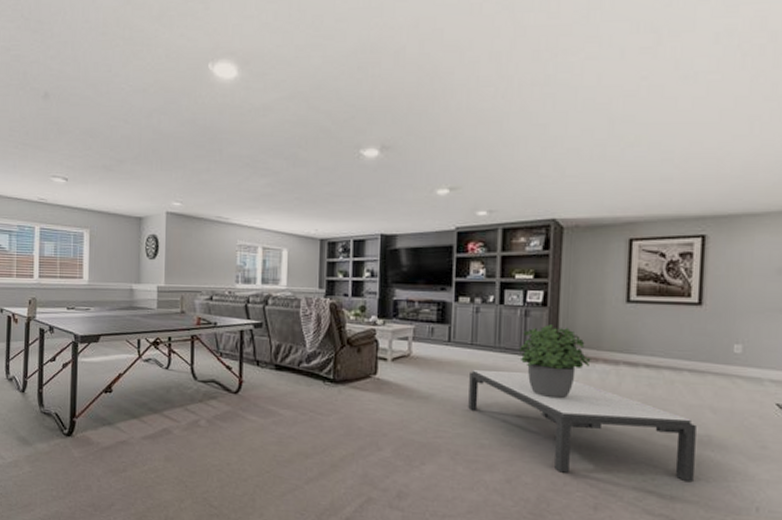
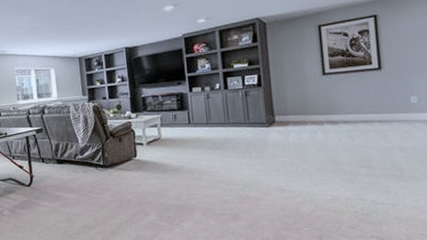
coffee table: present [468,369,696,481] -> none [209,139,394,214]
potted plant: present [518,324,591,399] -> none [244,100,301,158]

